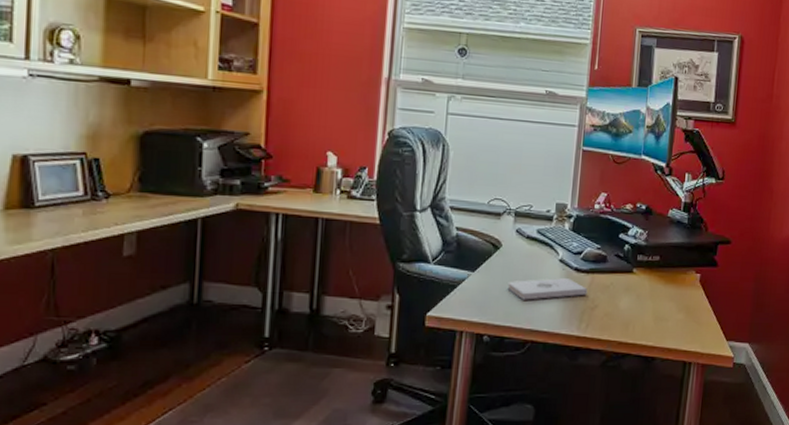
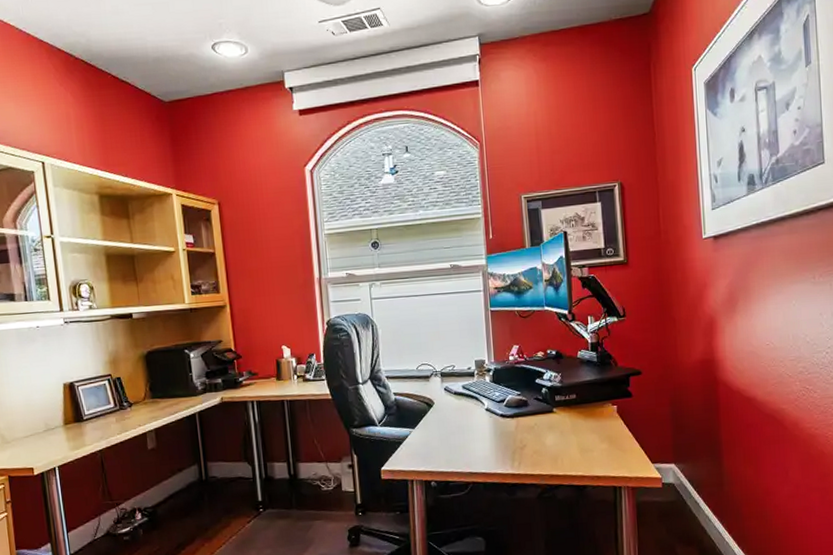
notepad: present [507,278,588,300] -> none [444,424,515,448]

